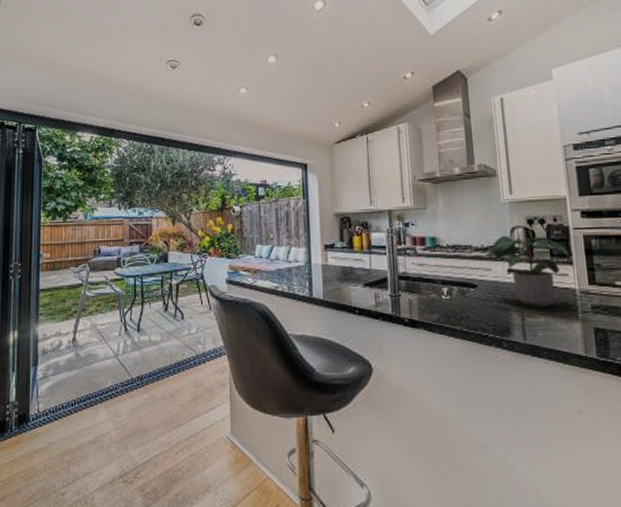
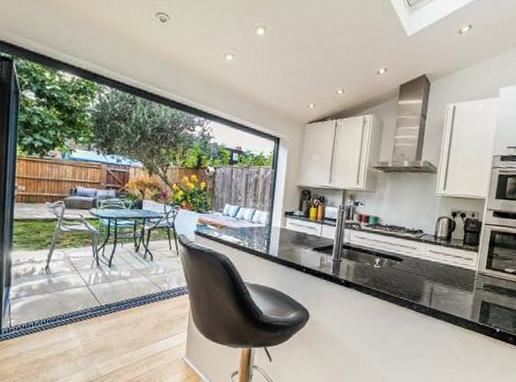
potted plant: present [488,235,570,308] -> none [417,222,478,283]

